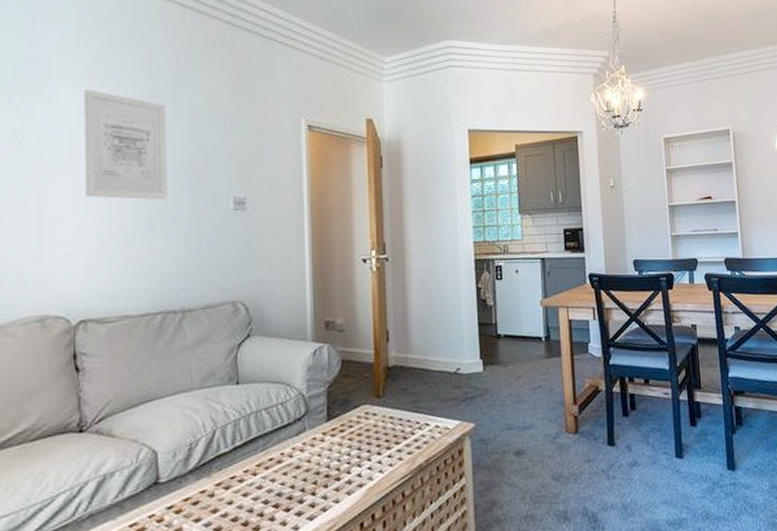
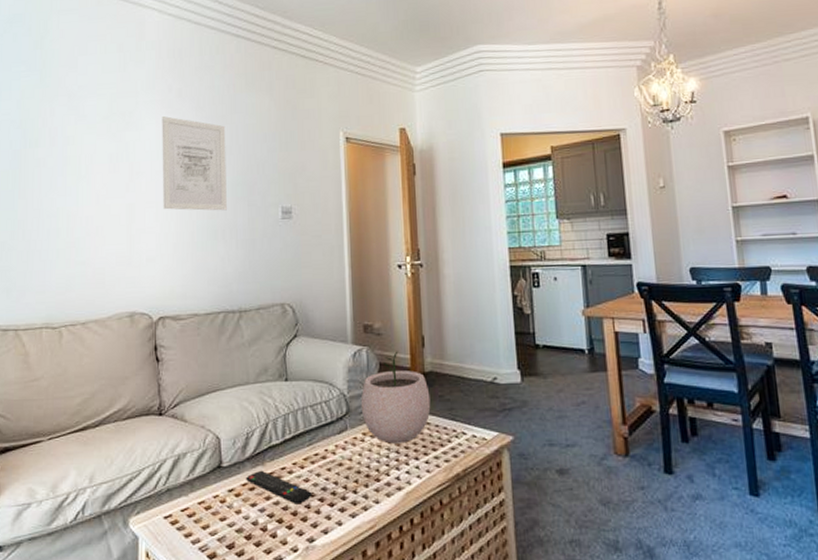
remote control: none [189,481,266,514] -> present [246,470,312,504]
plant pot: none [320,347,394,441] -> present [360,351,431,444]

